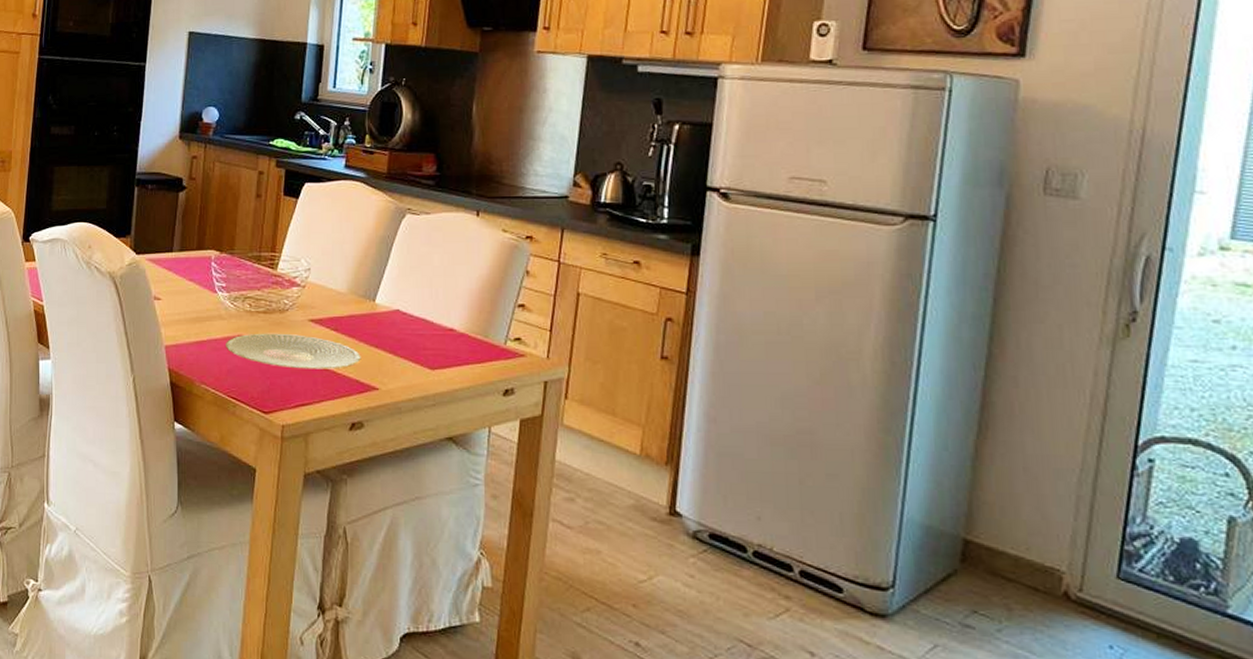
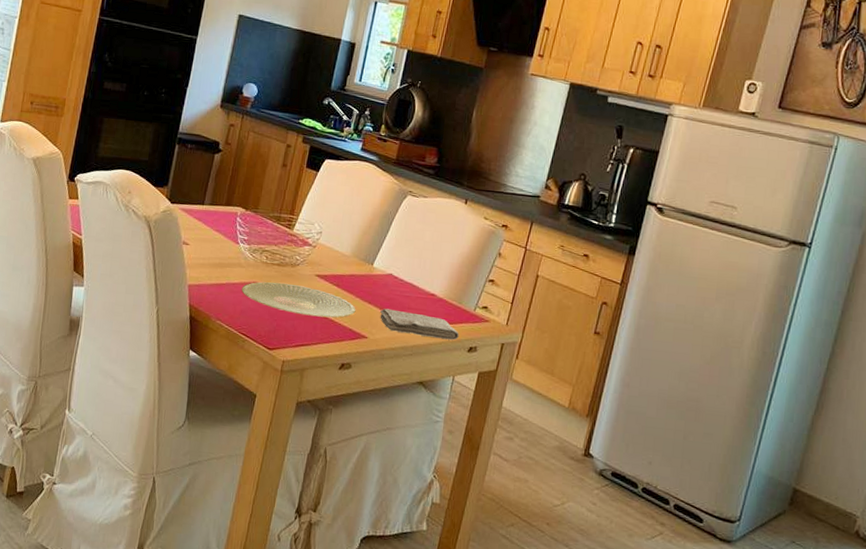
washcloth: none [390,352,490,383] -> present [380,308,459,341]

